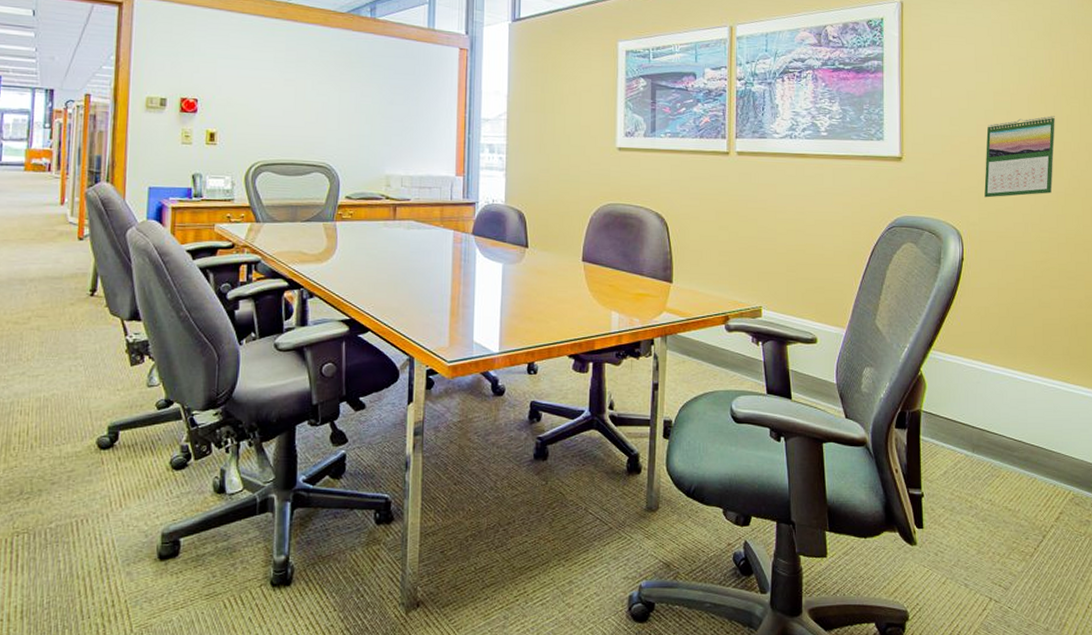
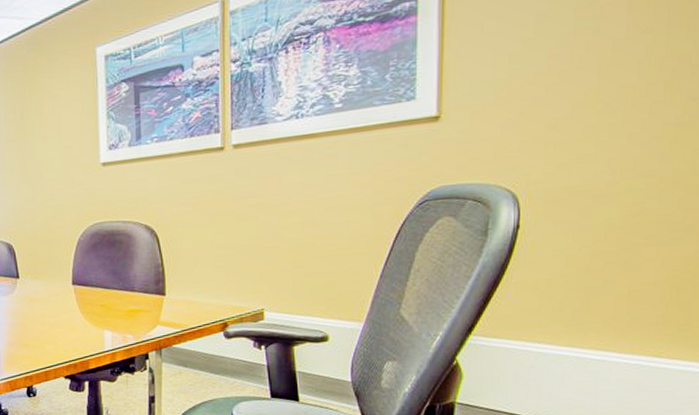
calendar: present [984,116,1055,198] -> none [553,22,669,147]

